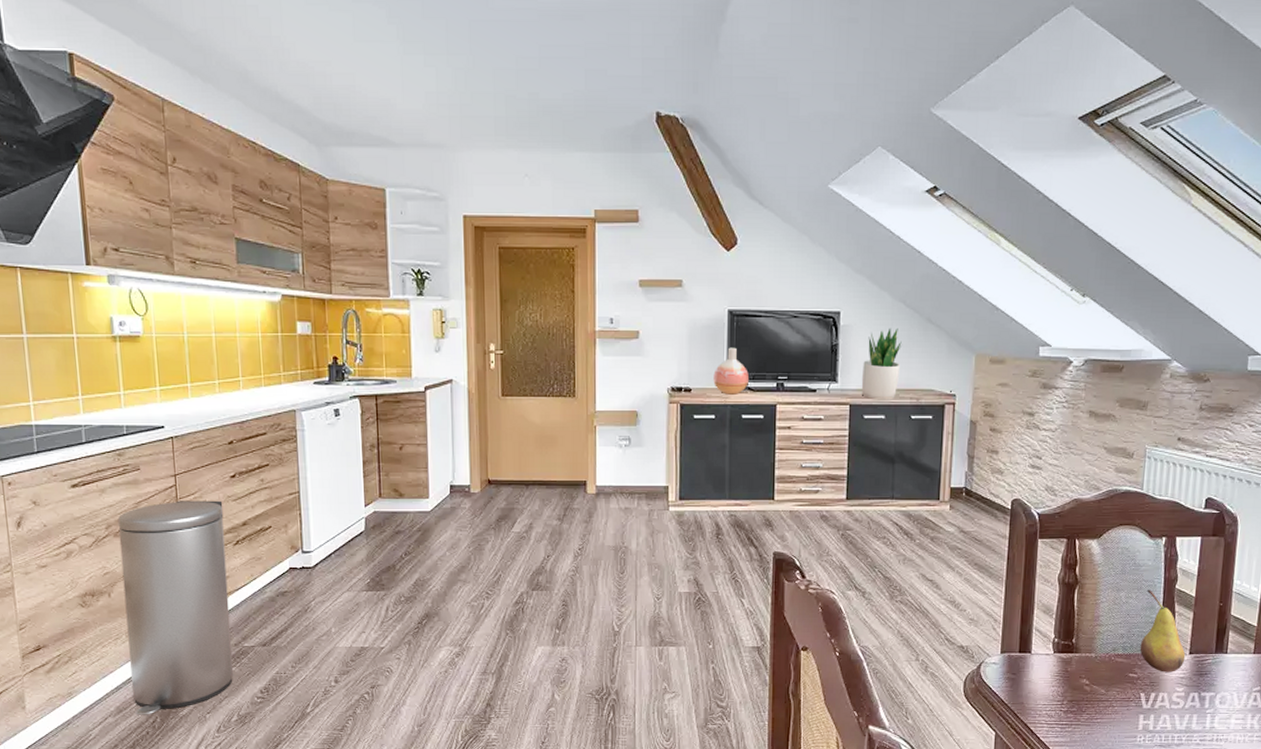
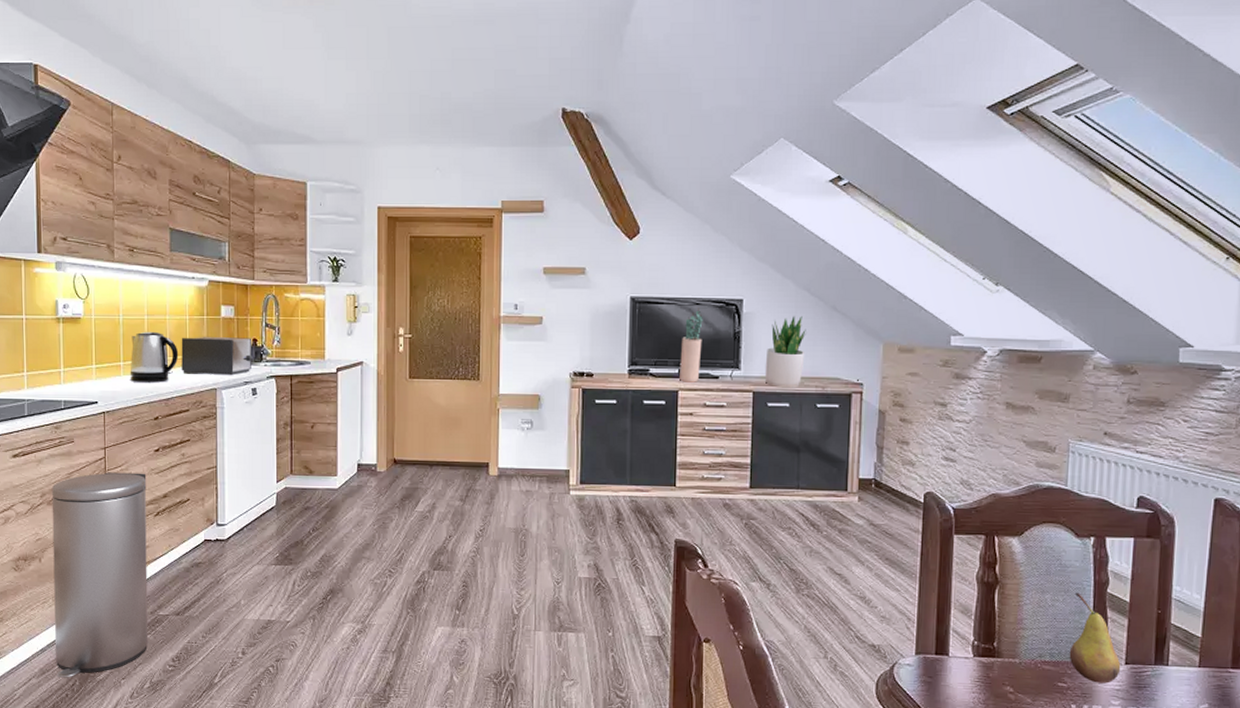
kettle: none [198,350,252,406] -> present [130,331,179,384]
toaster: none [254,354,334,397] -> present [181,336,253,376]
vase: present [713,347,750,396] -> none [615,333,652,381]
vase: none [778,320,801,396] -> present [680,307,703,382]

